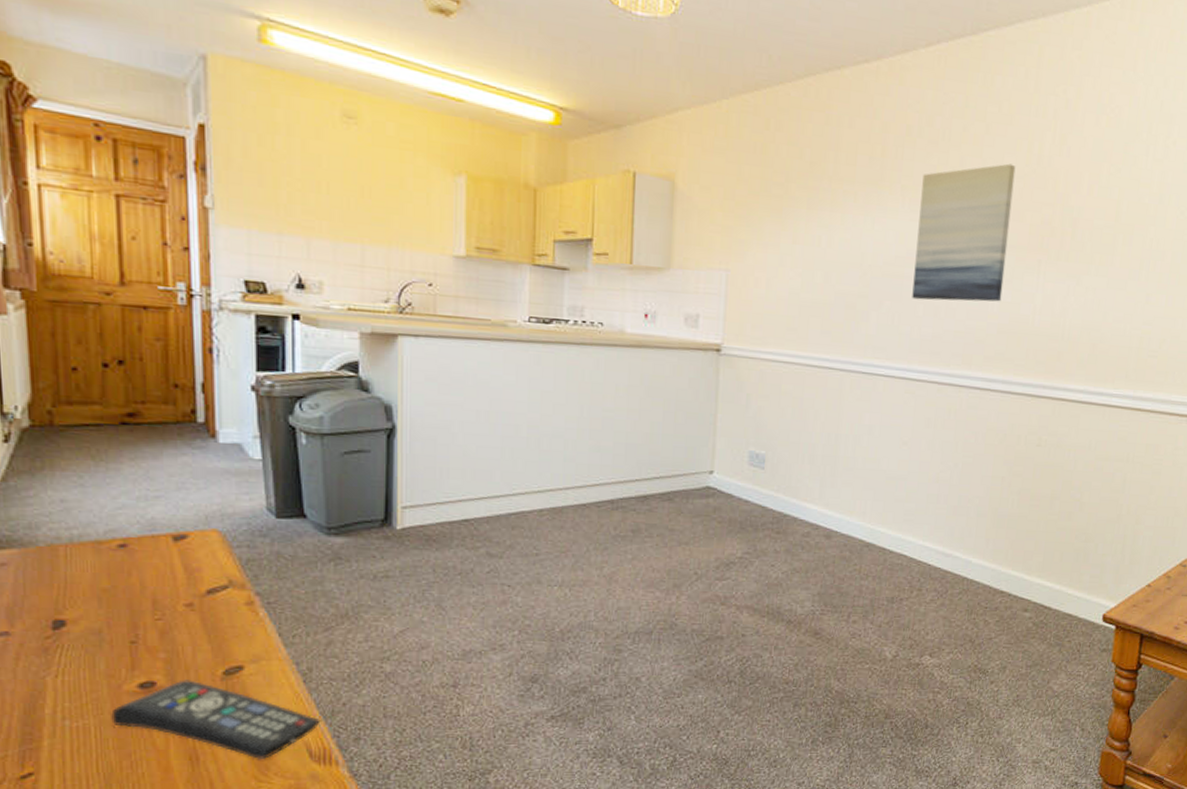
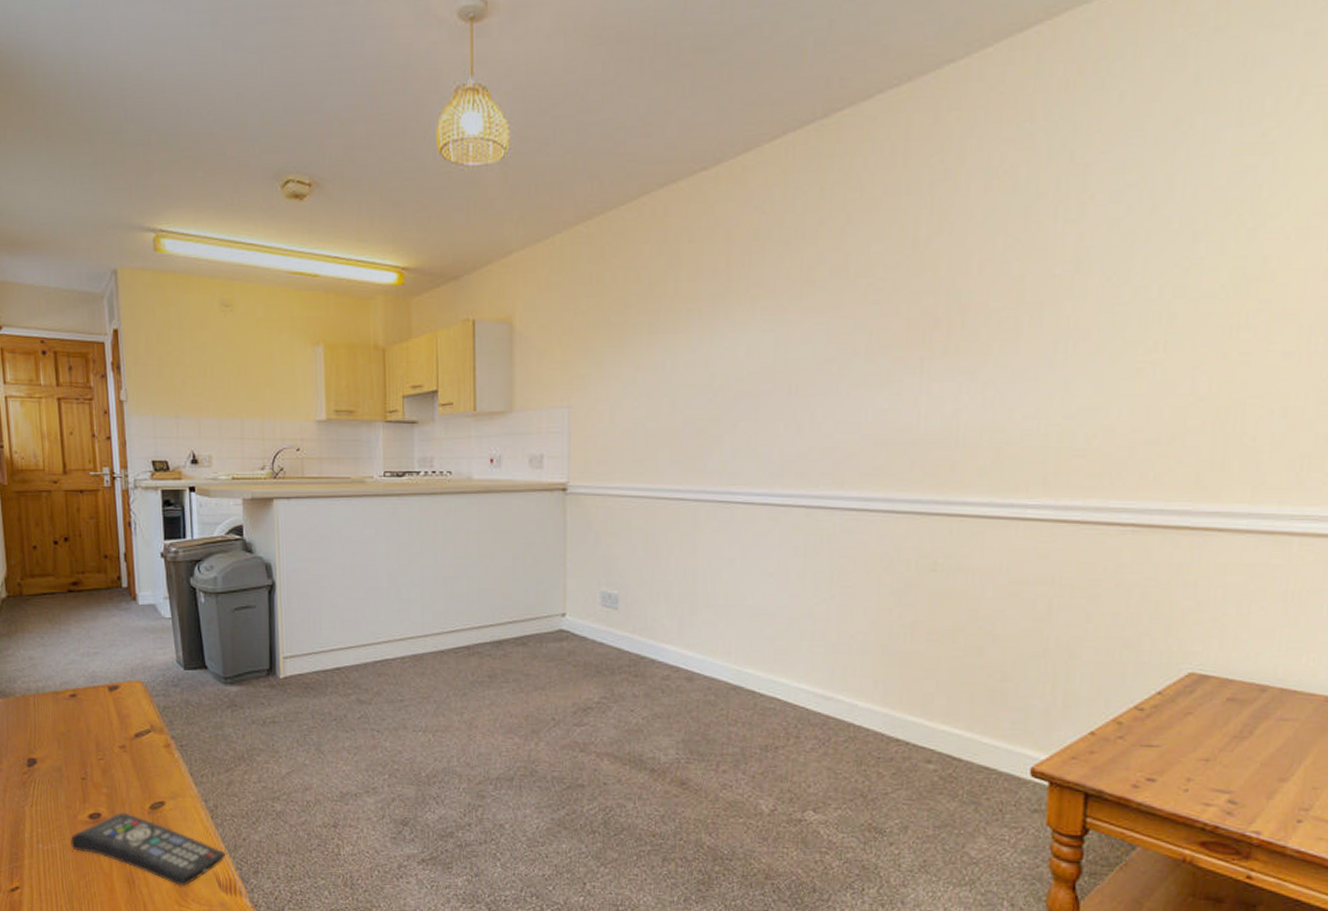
wall art: present [912,163,1016,302] -> none [770,253,885,417]

